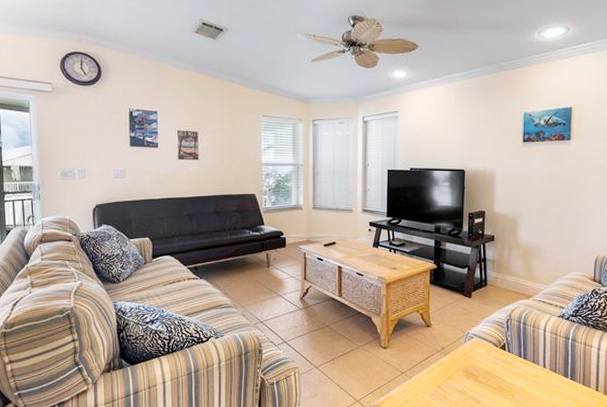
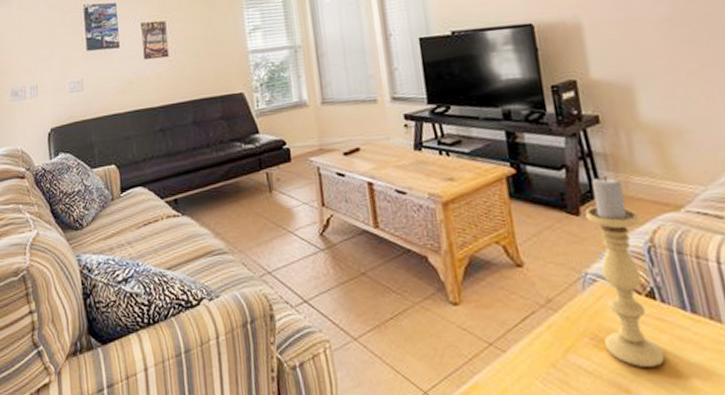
candle holder: none [471,275,506,389] -> present [585,176,665,367]

